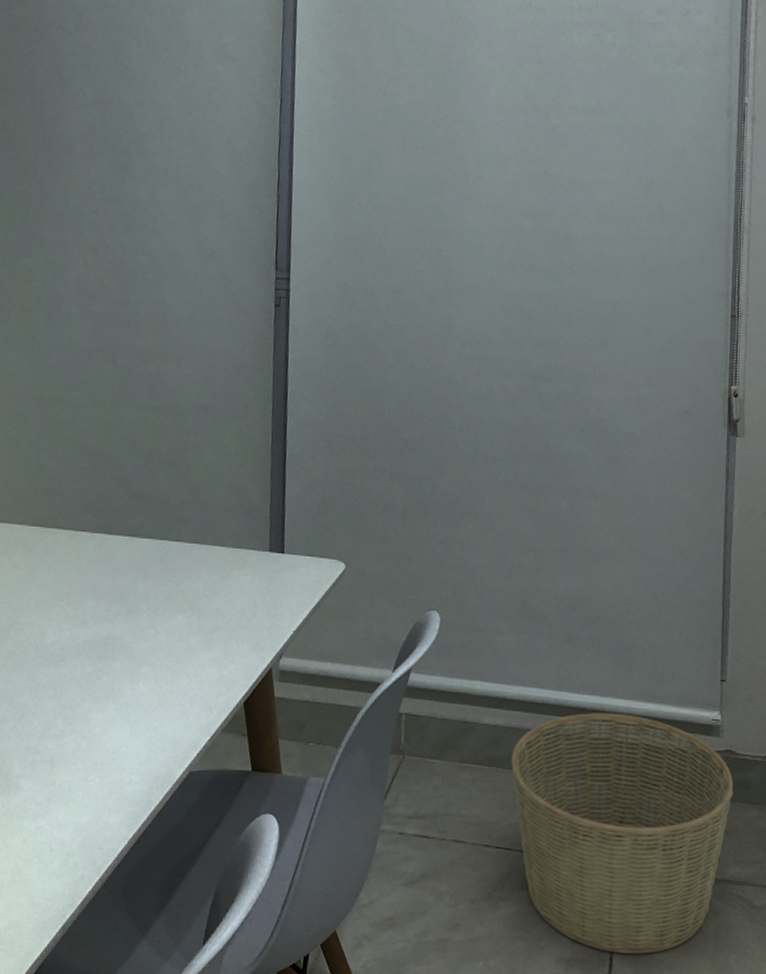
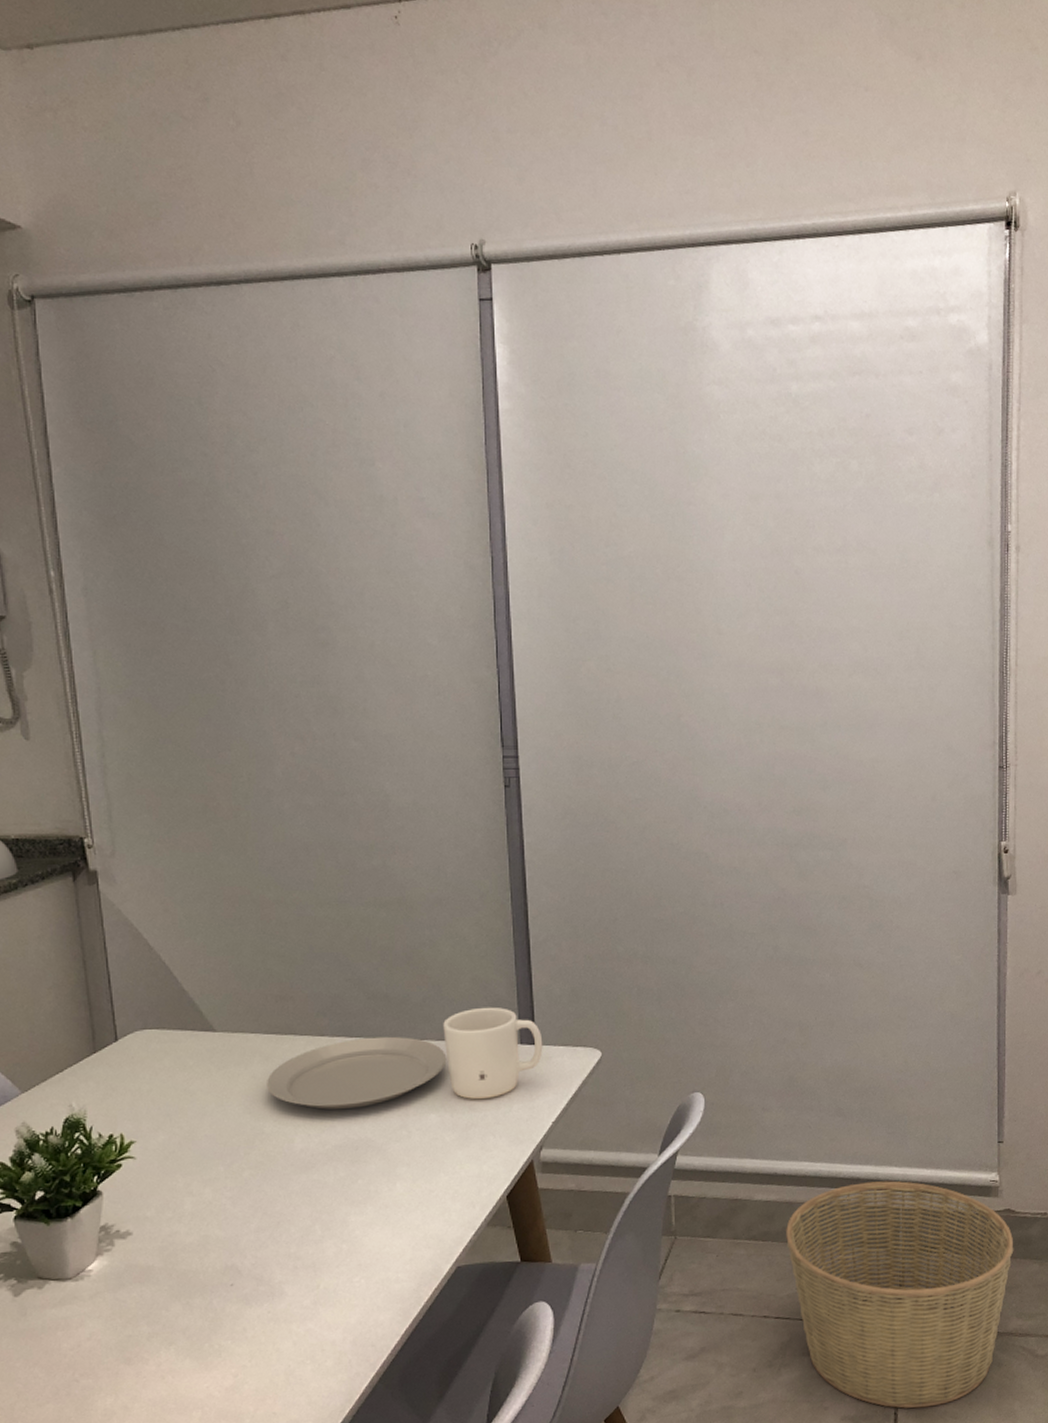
plate: none [27,535,199,604] -> present [267,1036,447,1110]
mug: none [198,513,291,604] -> present [443,1006,543,1100]

